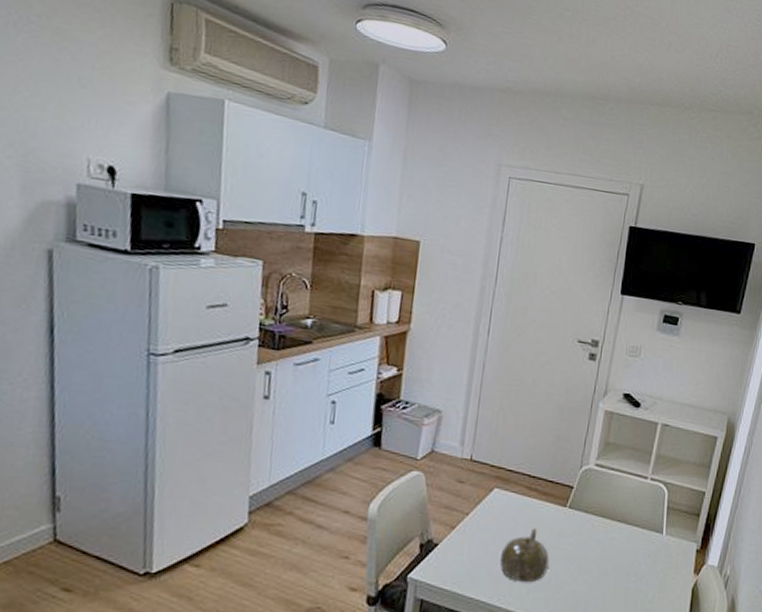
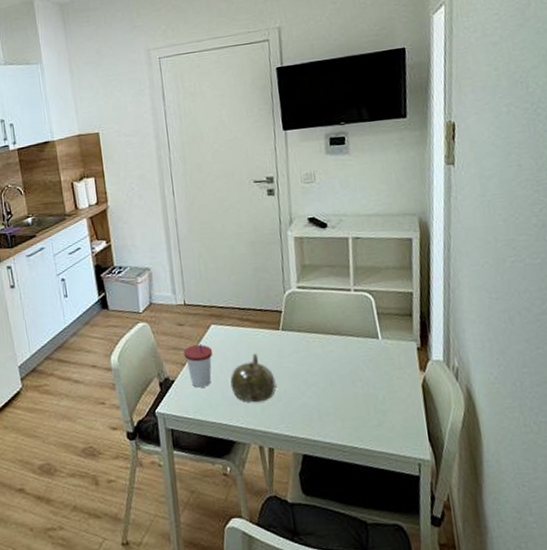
cup: none [456,507,490,557] -> present [183,344,213,388]

